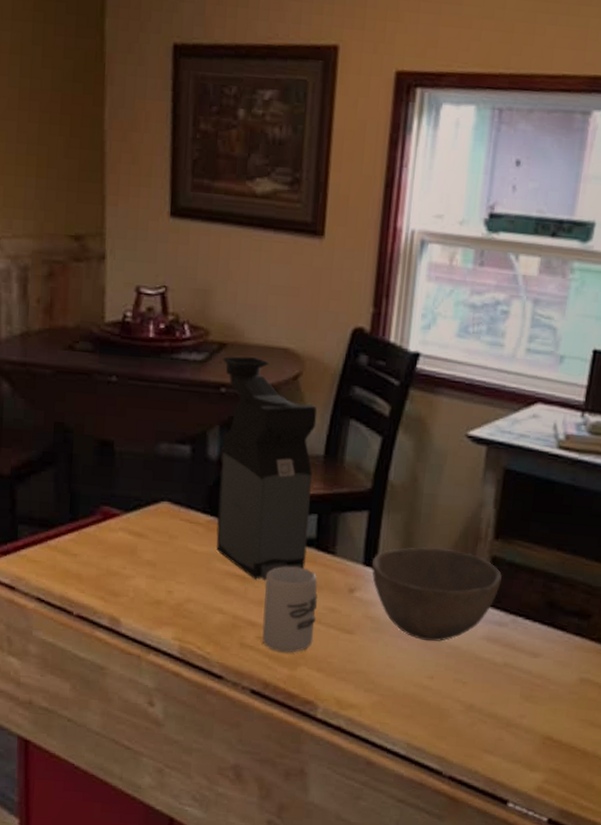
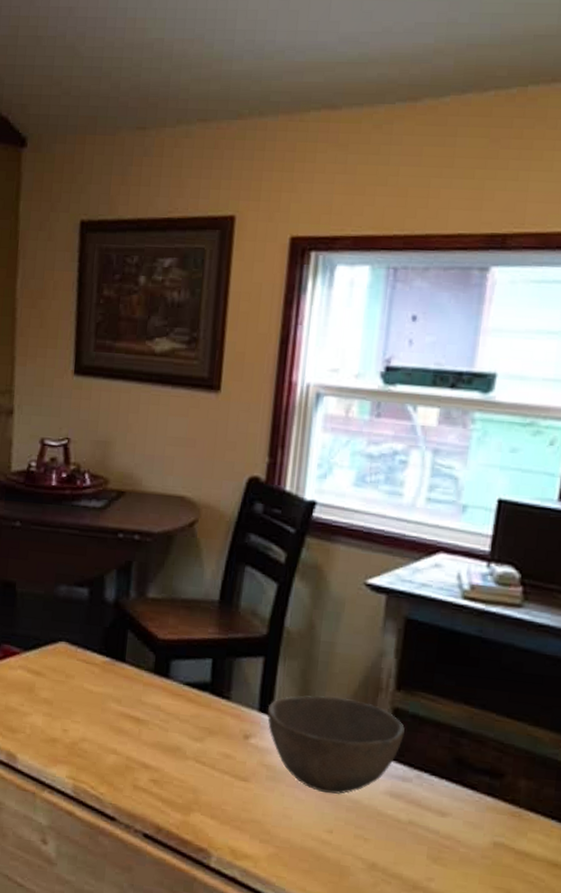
coffee maker: present [215,356,317,581] -> none [111,504,213,724]
cup: present [262,566,318,653] -> none [155,709,212,798]

